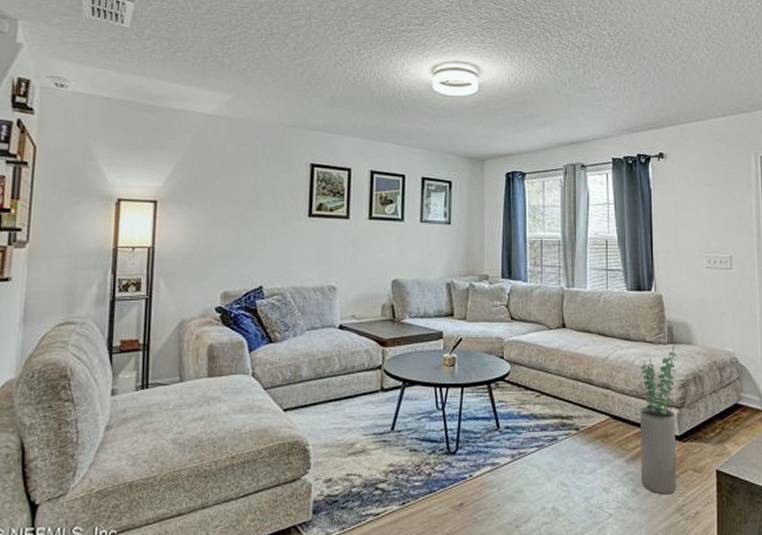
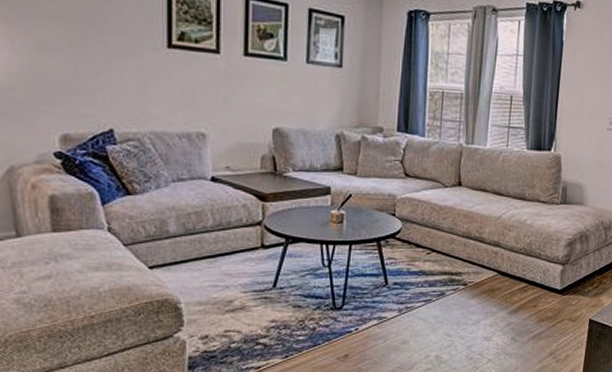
vase: present [640,345,677,495] -> none [521,206,568,342]

